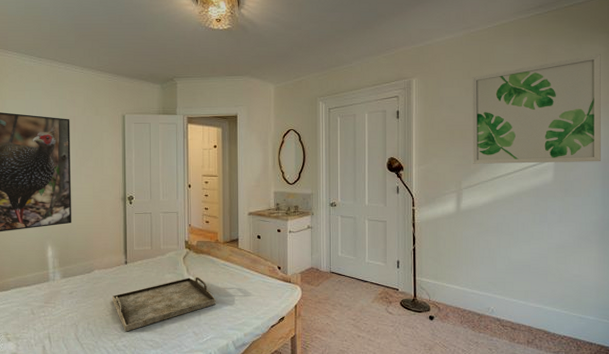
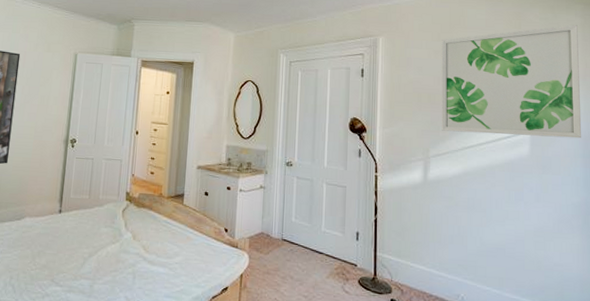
serving tray: present [113,276,216,332] -> none [40,233,154,291]

